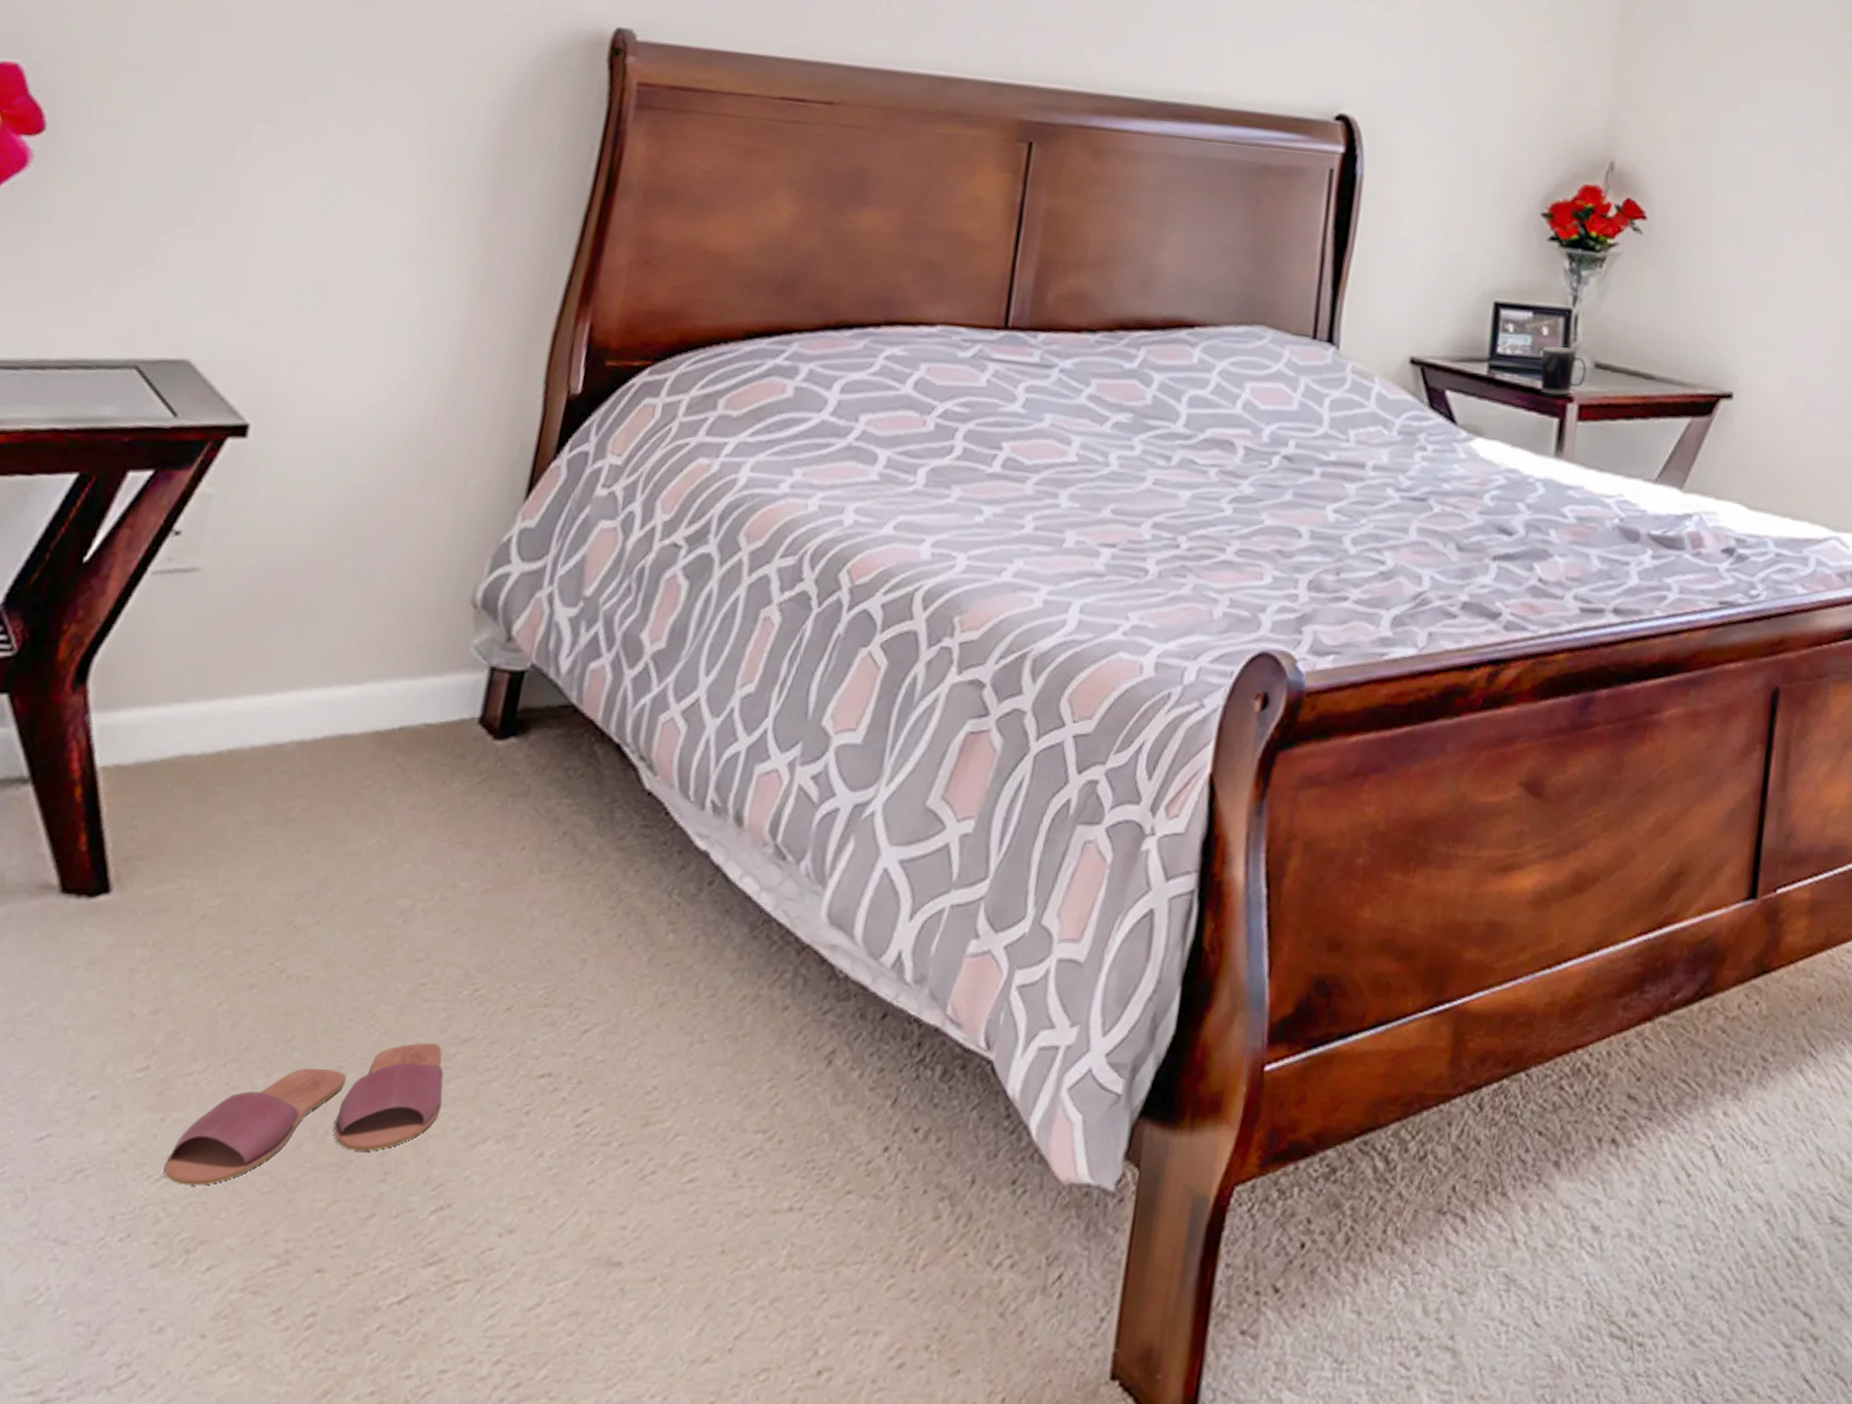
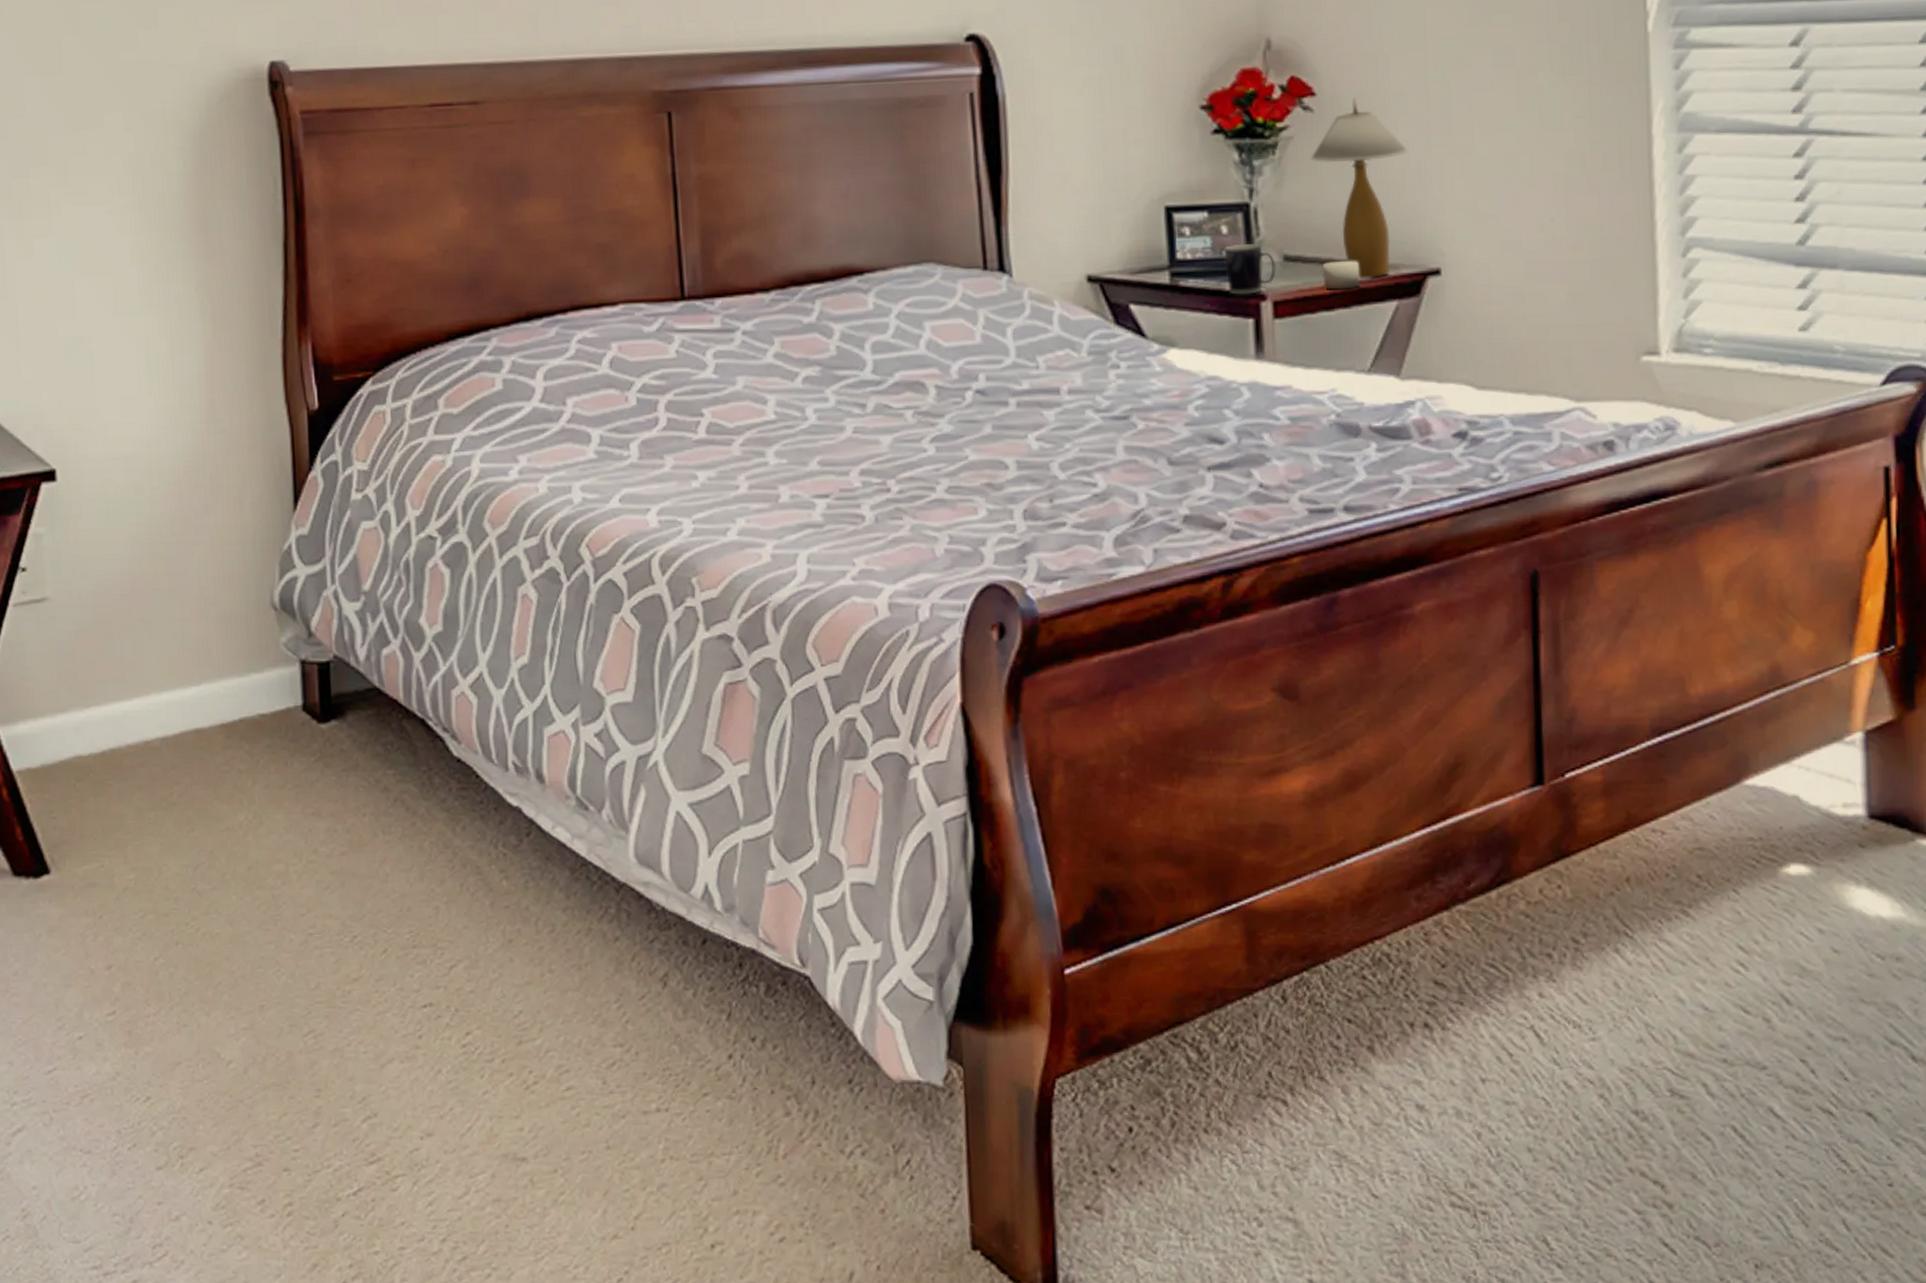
slippers: present [163,1042,444,1186] -> none [147,982,350,1105]
candle: none [1627,373,1662,402] -> present [1323,260,1360,290]
table lamp: none [1633,226,1721,395] -> present [1310,98,1409,278]

